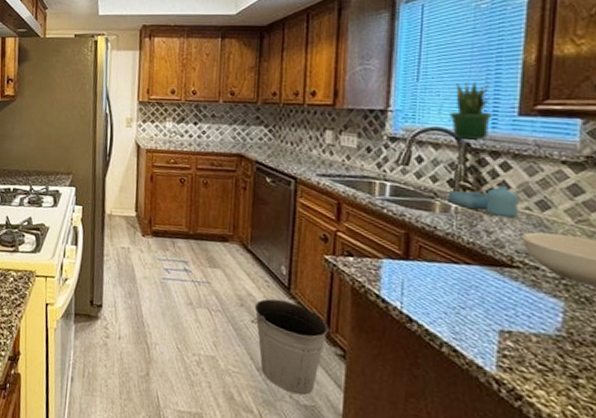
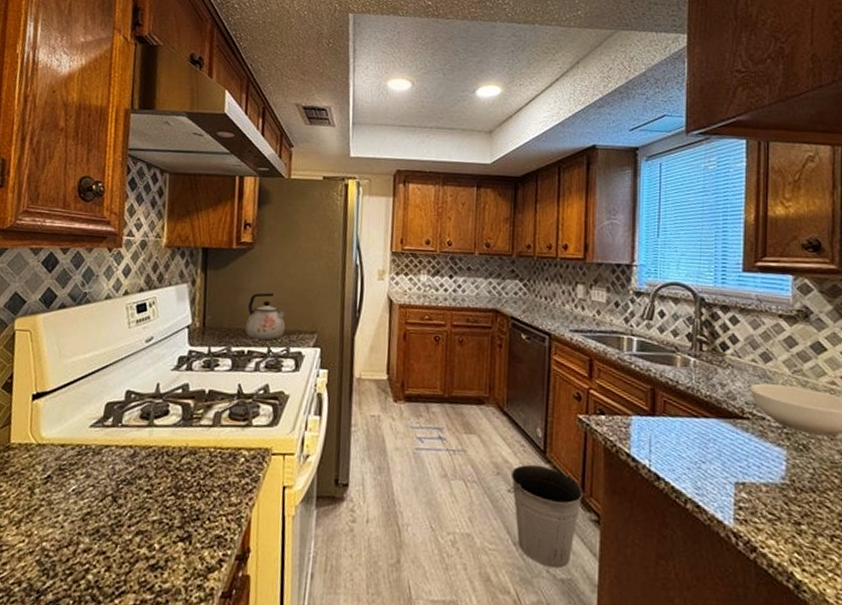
kettle: none [11,139,45,180] -> present [245,293,286,341]
soap dispenser: present [448,185,519,218] -> none [687,338,747,370]
planter: present [450,82,493,140] -> none [686,239,722,295]

